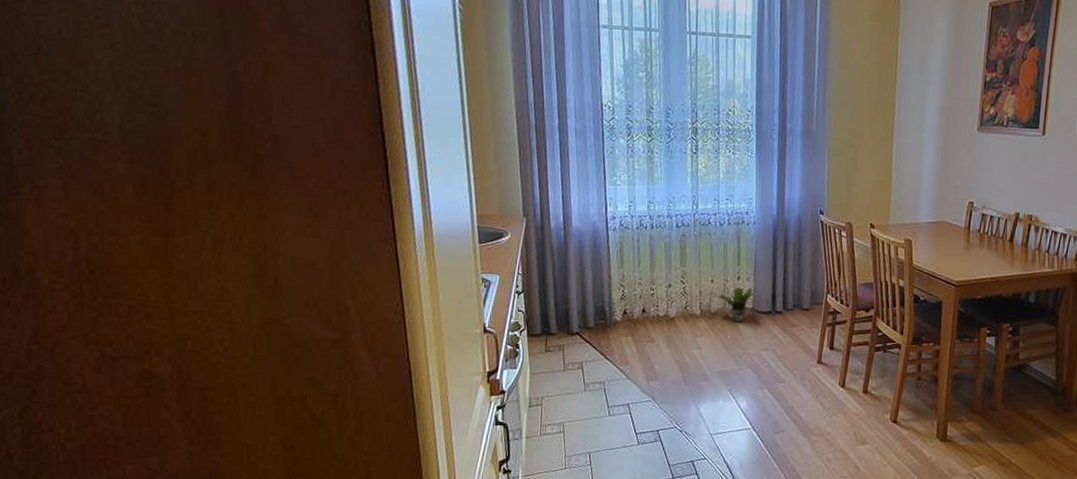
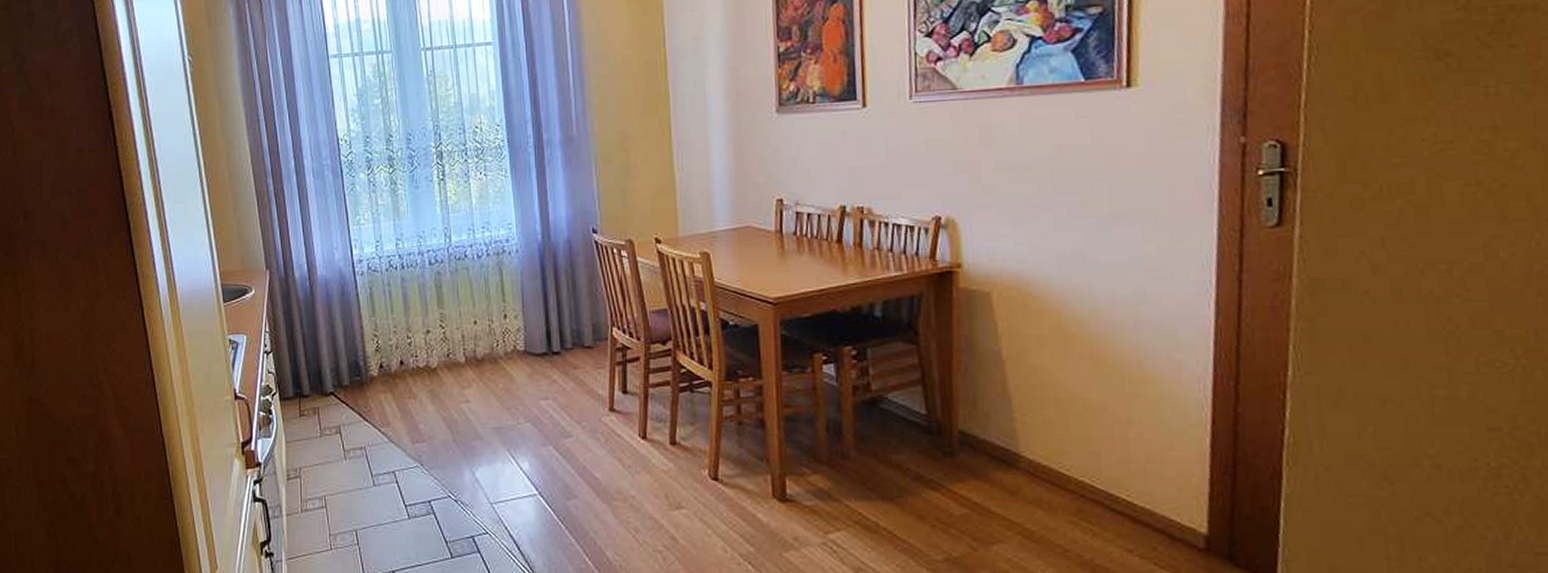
potted plant: present [717,287,759,323] -> none [482,327,532,369]

